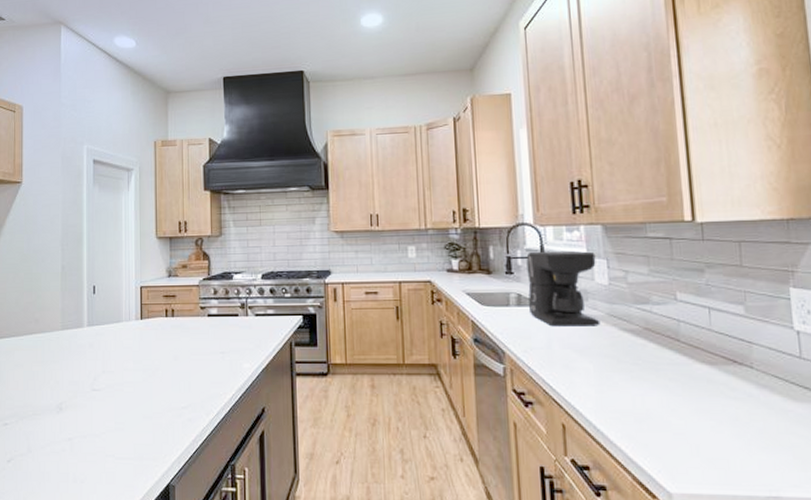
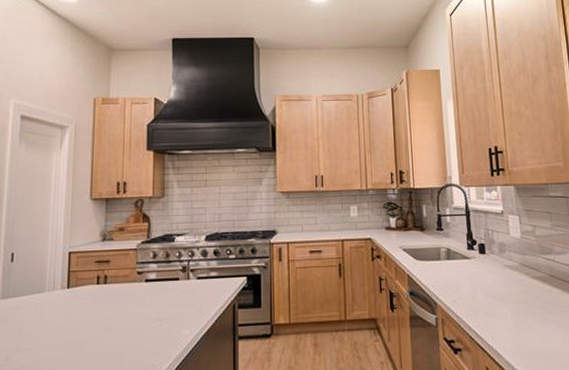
coffee maker: present [526,250,601,327] -> none [454,208,515,277]

